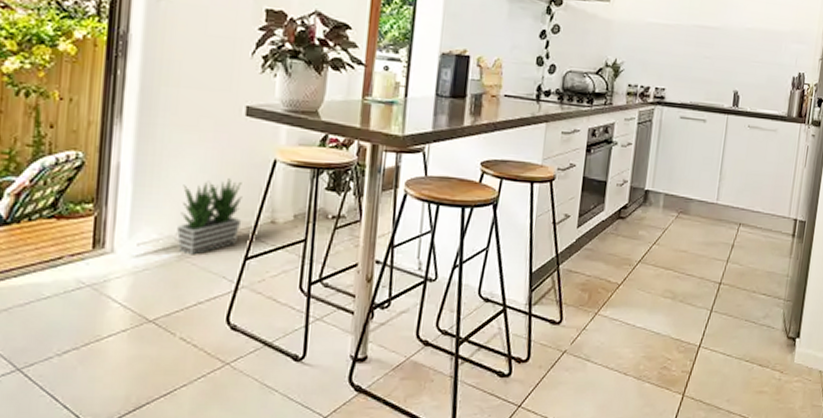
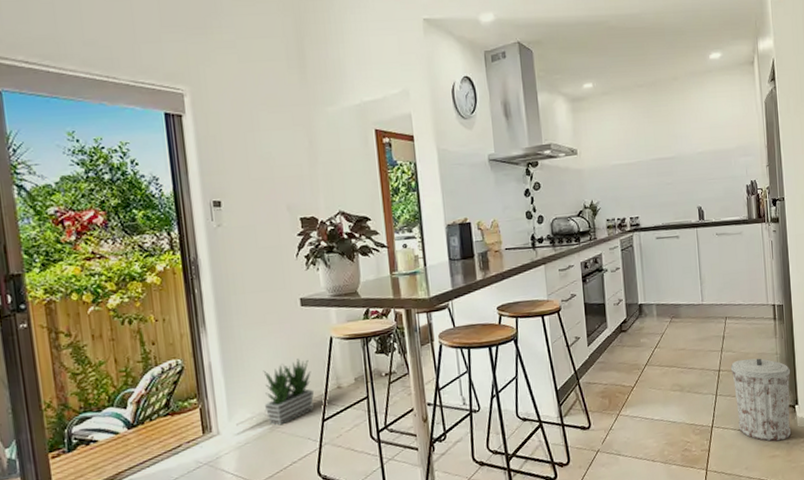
trash can: none [729,275,799,376] -> present [730,358,791,441]

